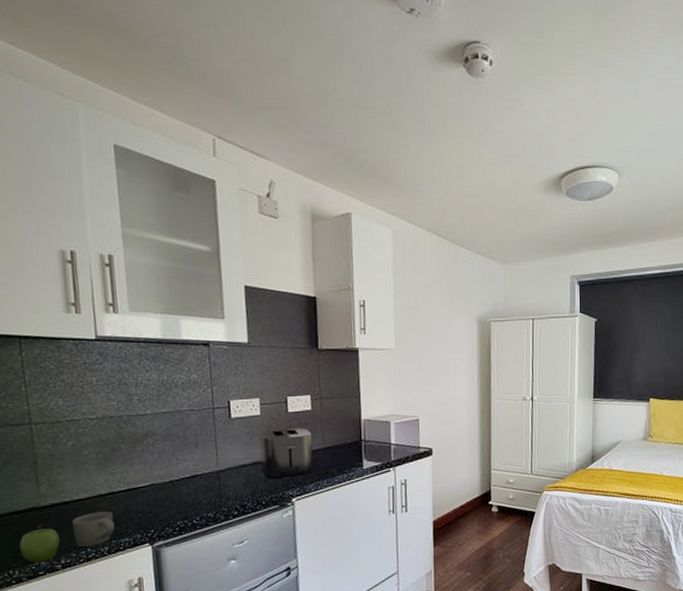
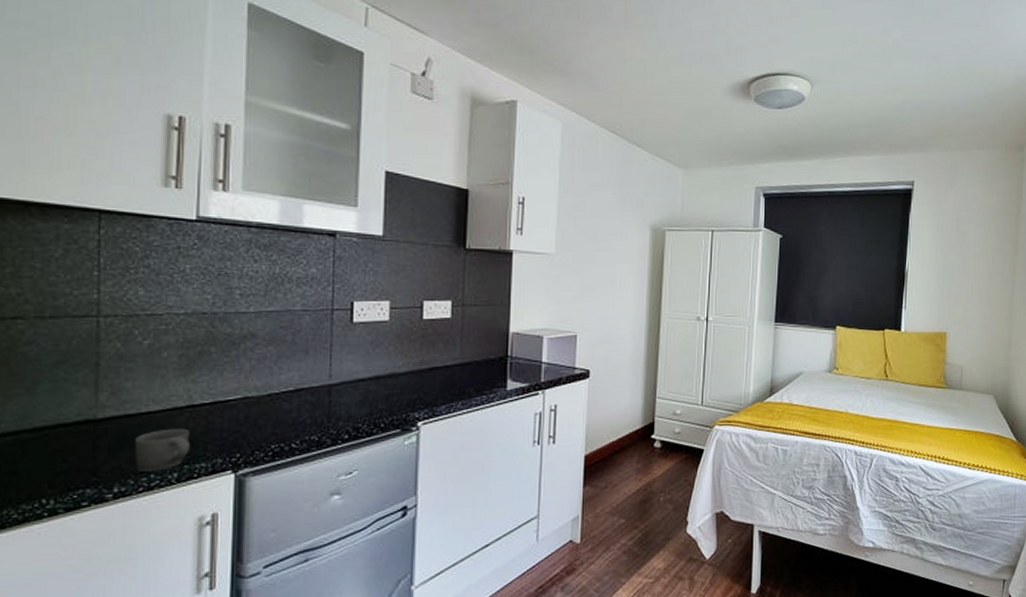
fruit: present [19,525,60,563] -> none [61,442,115,491]
toaster: present [259,428,314,480] -> none [383,338,449,398]

